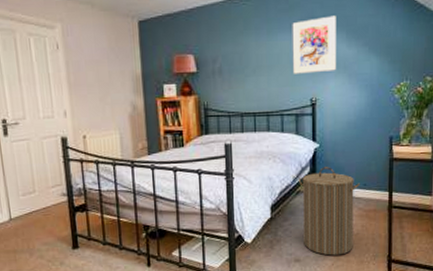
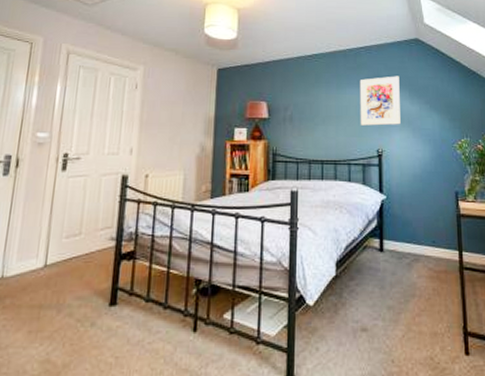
laundry hamper: present [298,167,361,256] -> none [365,220,430,325]

